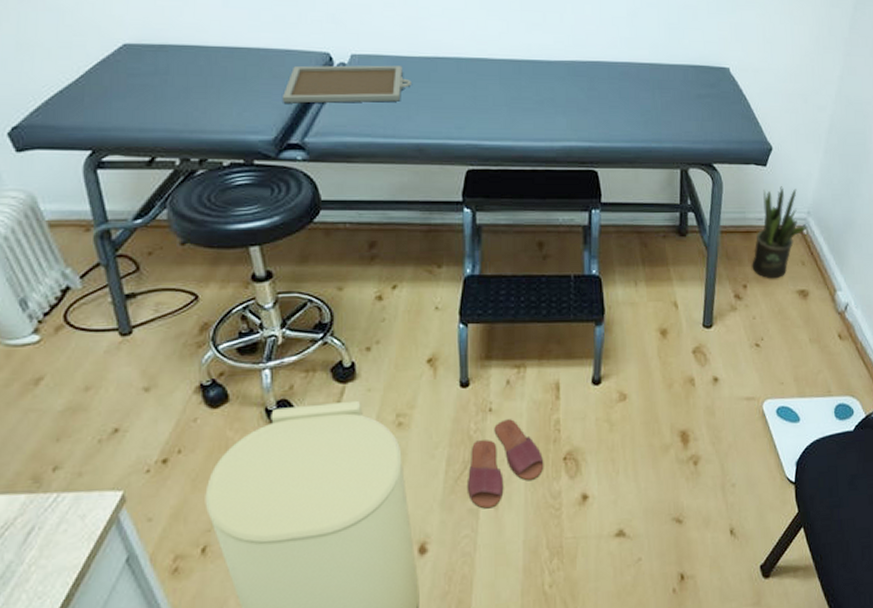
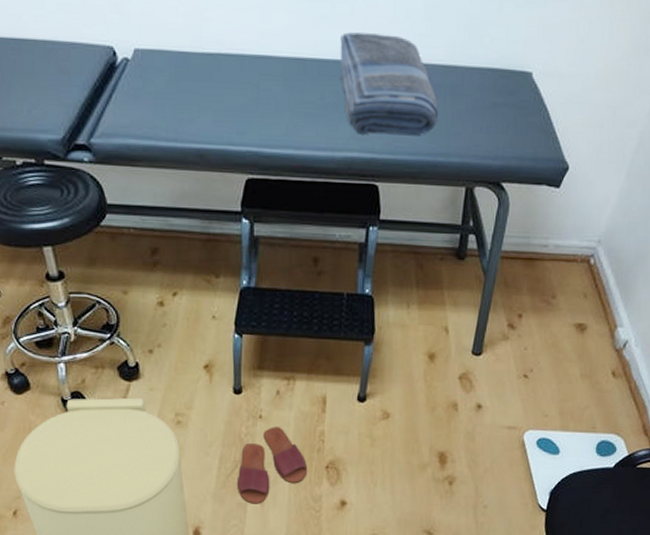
clipboard: present [283,65,412,104] -> none [69,60,194,103]
towel: none [552,37,649,126] -> present [340,32,439,135]
potted plant: present [752,186,808,278] -> none [530,211,597,309]

